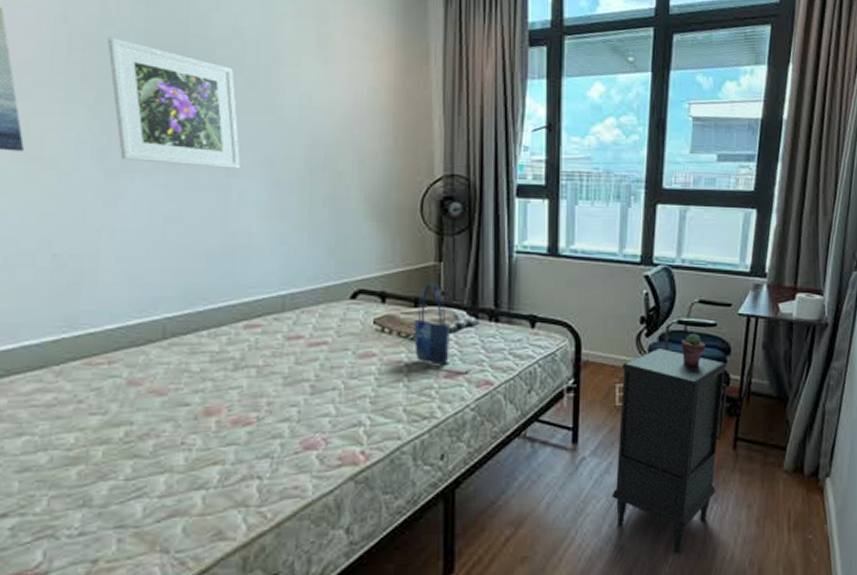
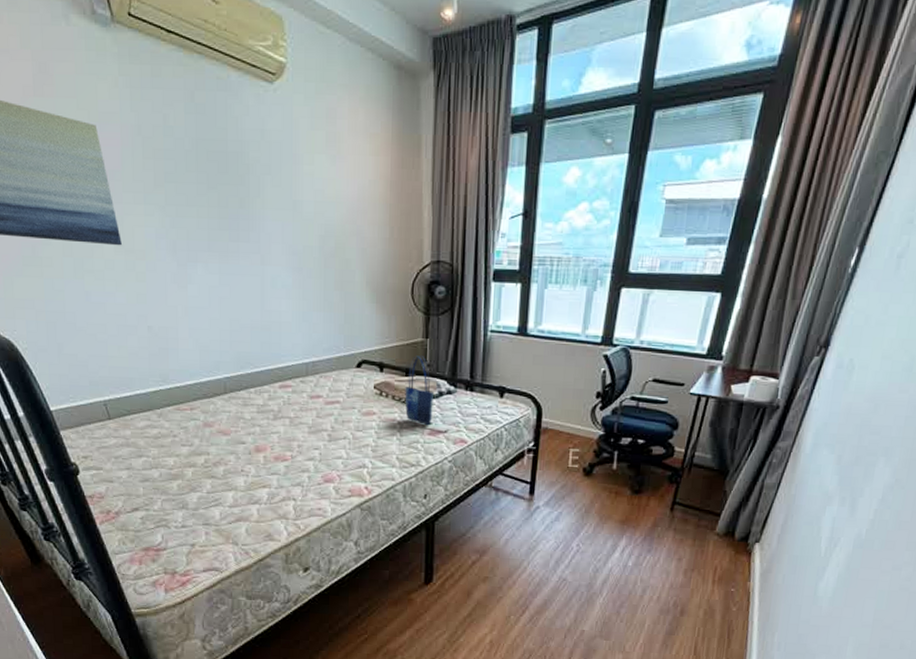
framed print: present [107,37,241,169] -> none [170,146,272,258]
nightstand: present [611,349,728,553] -> none [559,421,674,589]
potted succulent: present [681,332,706,366] -> none [632,408,656,438]

